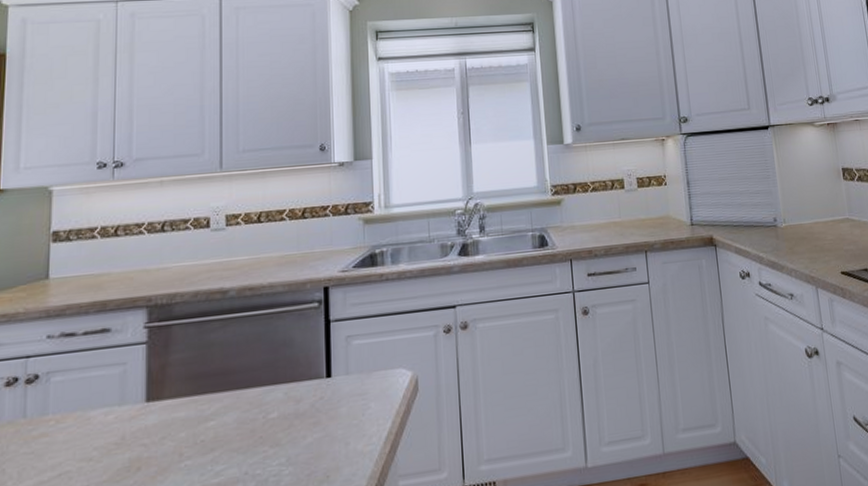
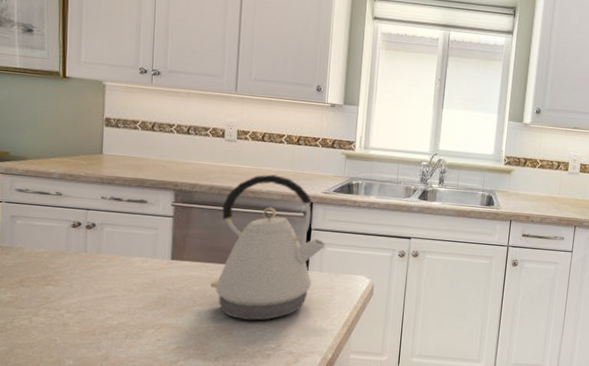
kettle: none [201,261,352,466] -> present [210,174,327,320]

